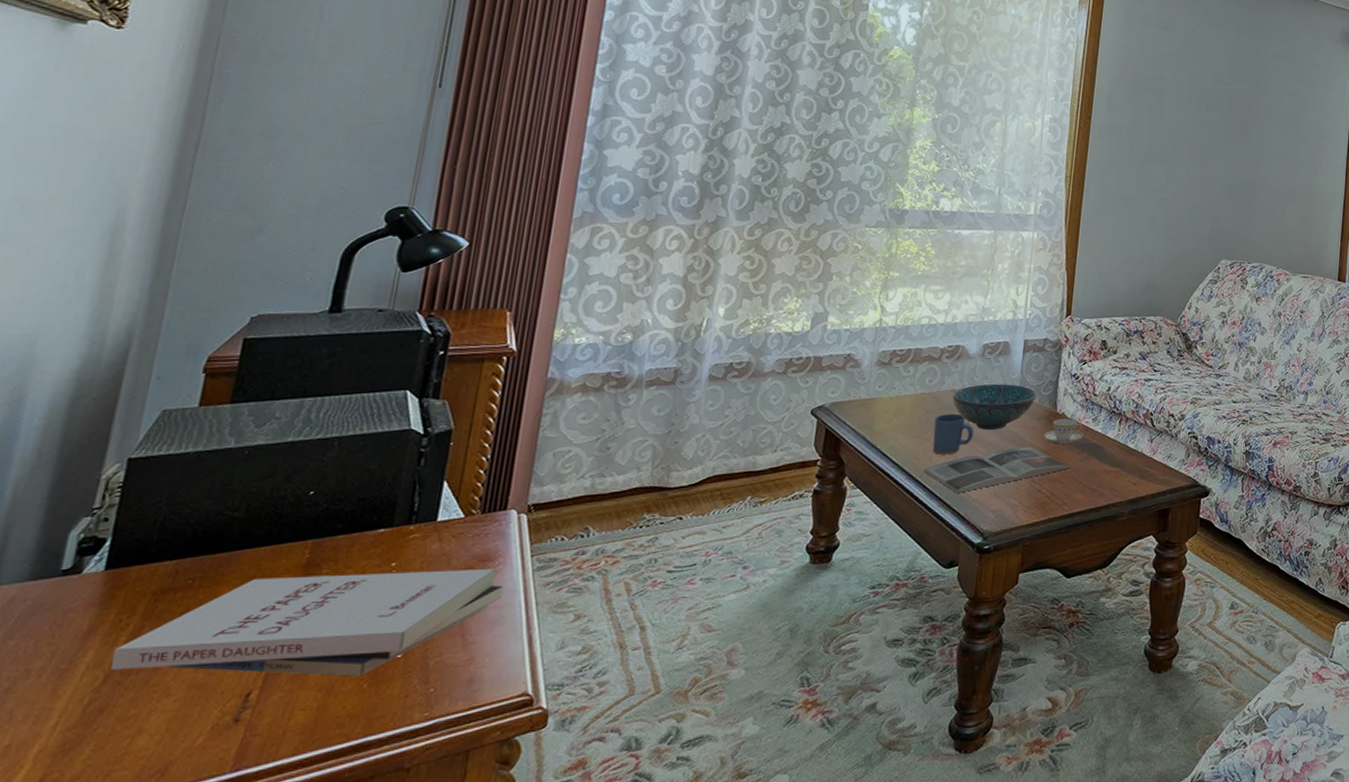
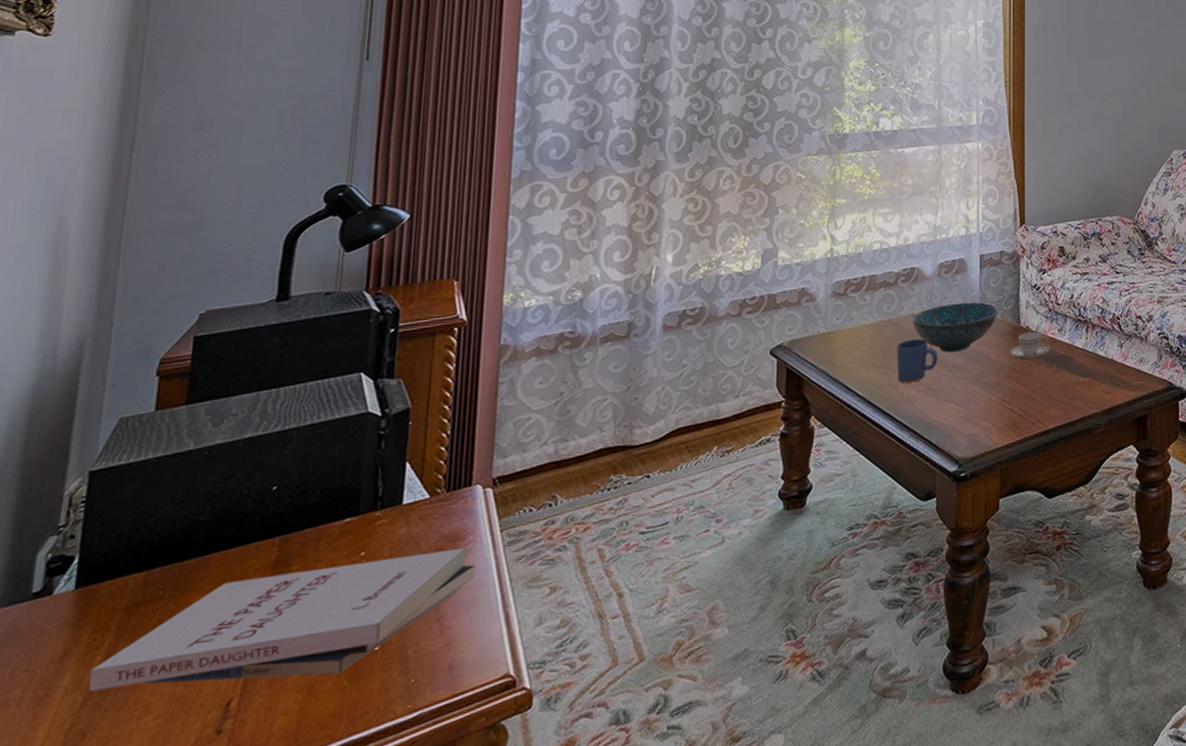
magazine: present [923,447,1070,493] -> none [890,365,1041,421]

